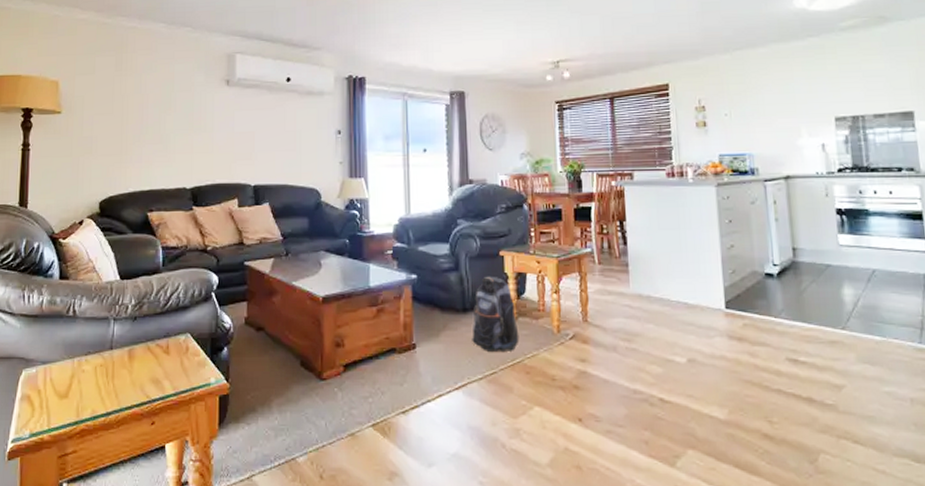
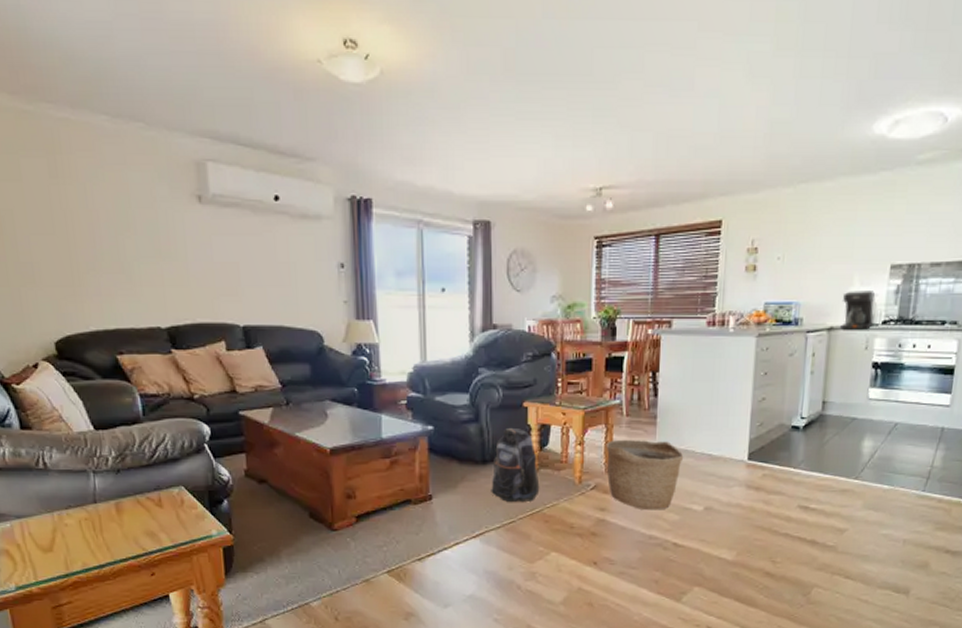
basket: none [581,288,660,362] -> present [605,440,684,511]
coffee maker: none [794,141,830,178] -> present [840,291,874,330]

